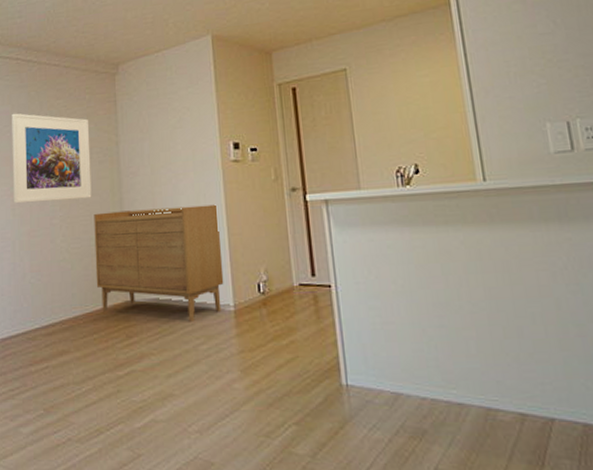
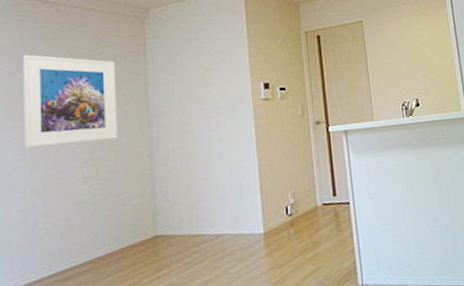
sideboard: present [94,204,224,322] -> none [120,139,254,249]

